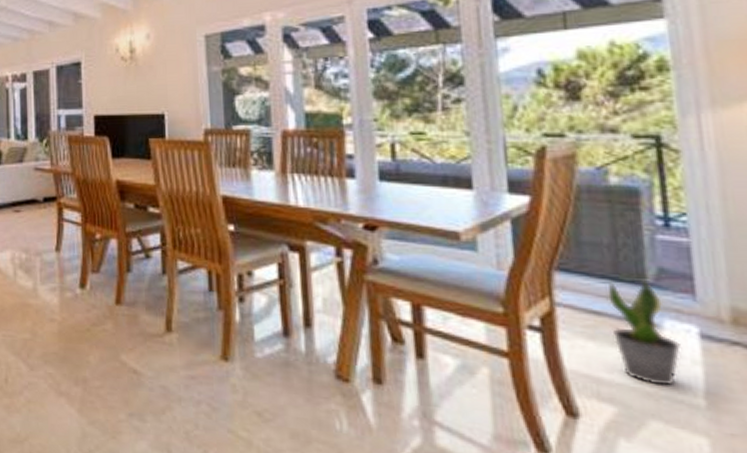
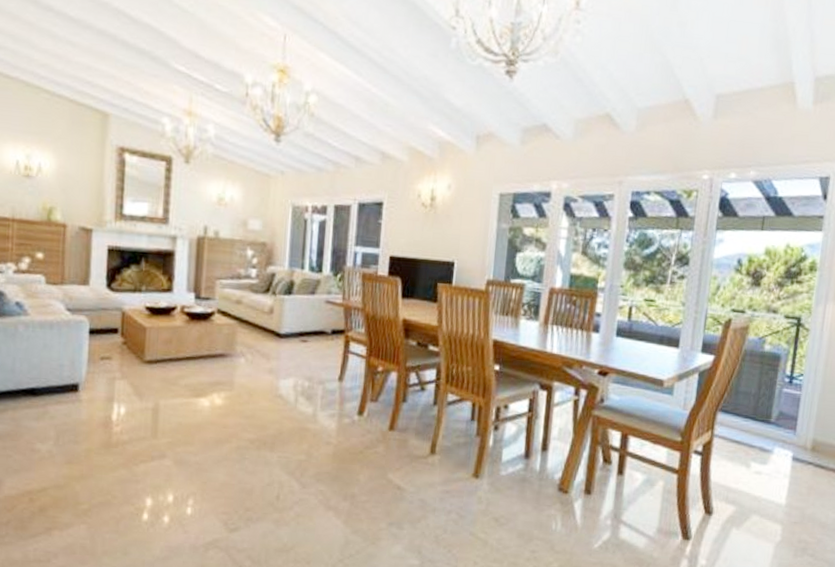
potted plant: present [607,280,683,386] -> none [743,420,781,492]

